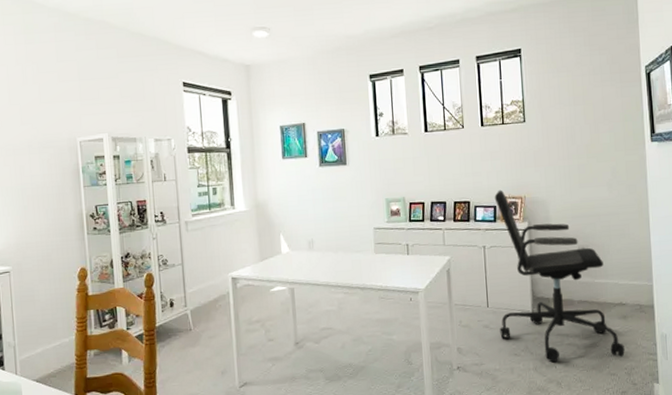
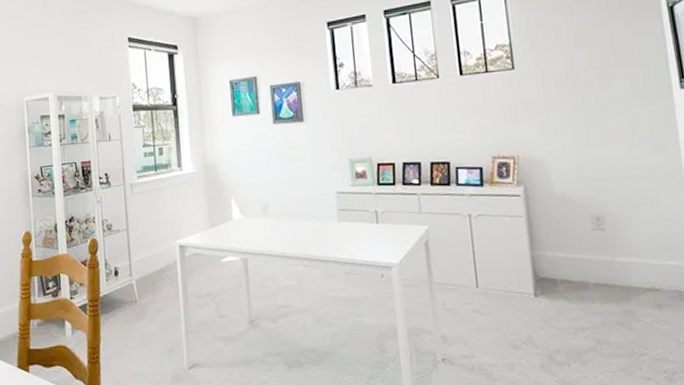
office chair: present [494,190,625,363] -> none [479,148,663,360]

